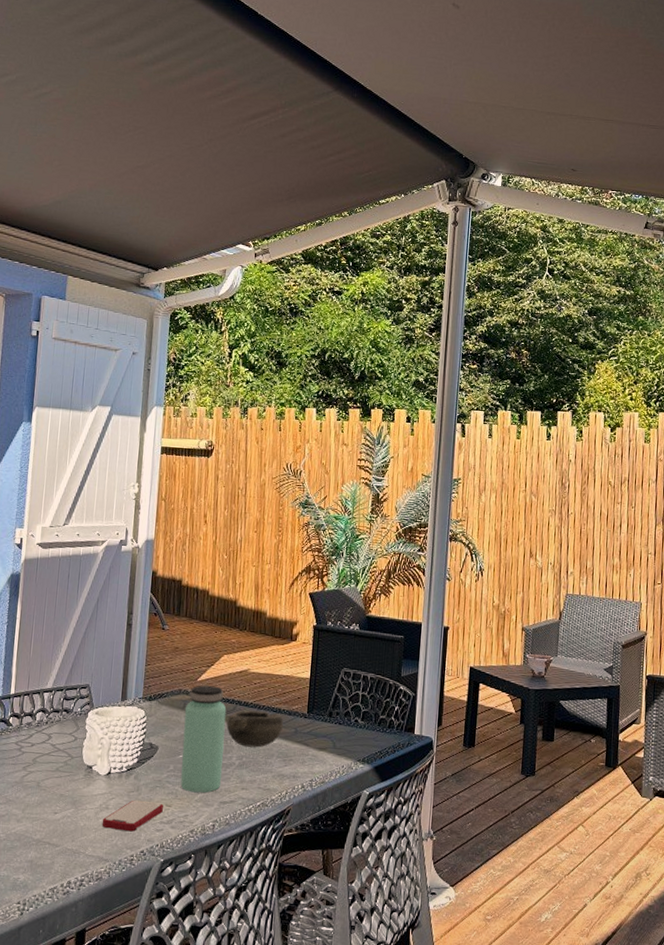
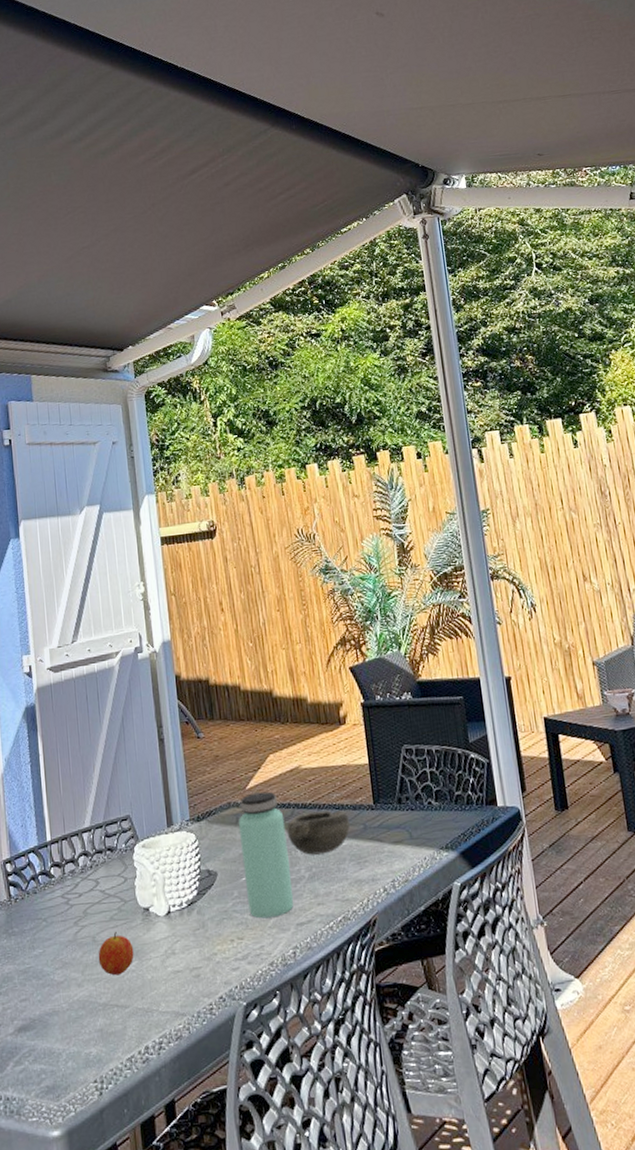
fruit: none [39,780,73,818] -> present [98,931,134,976]
smartphone: present [102,800,163,832] -> none [170,937,235,977]

